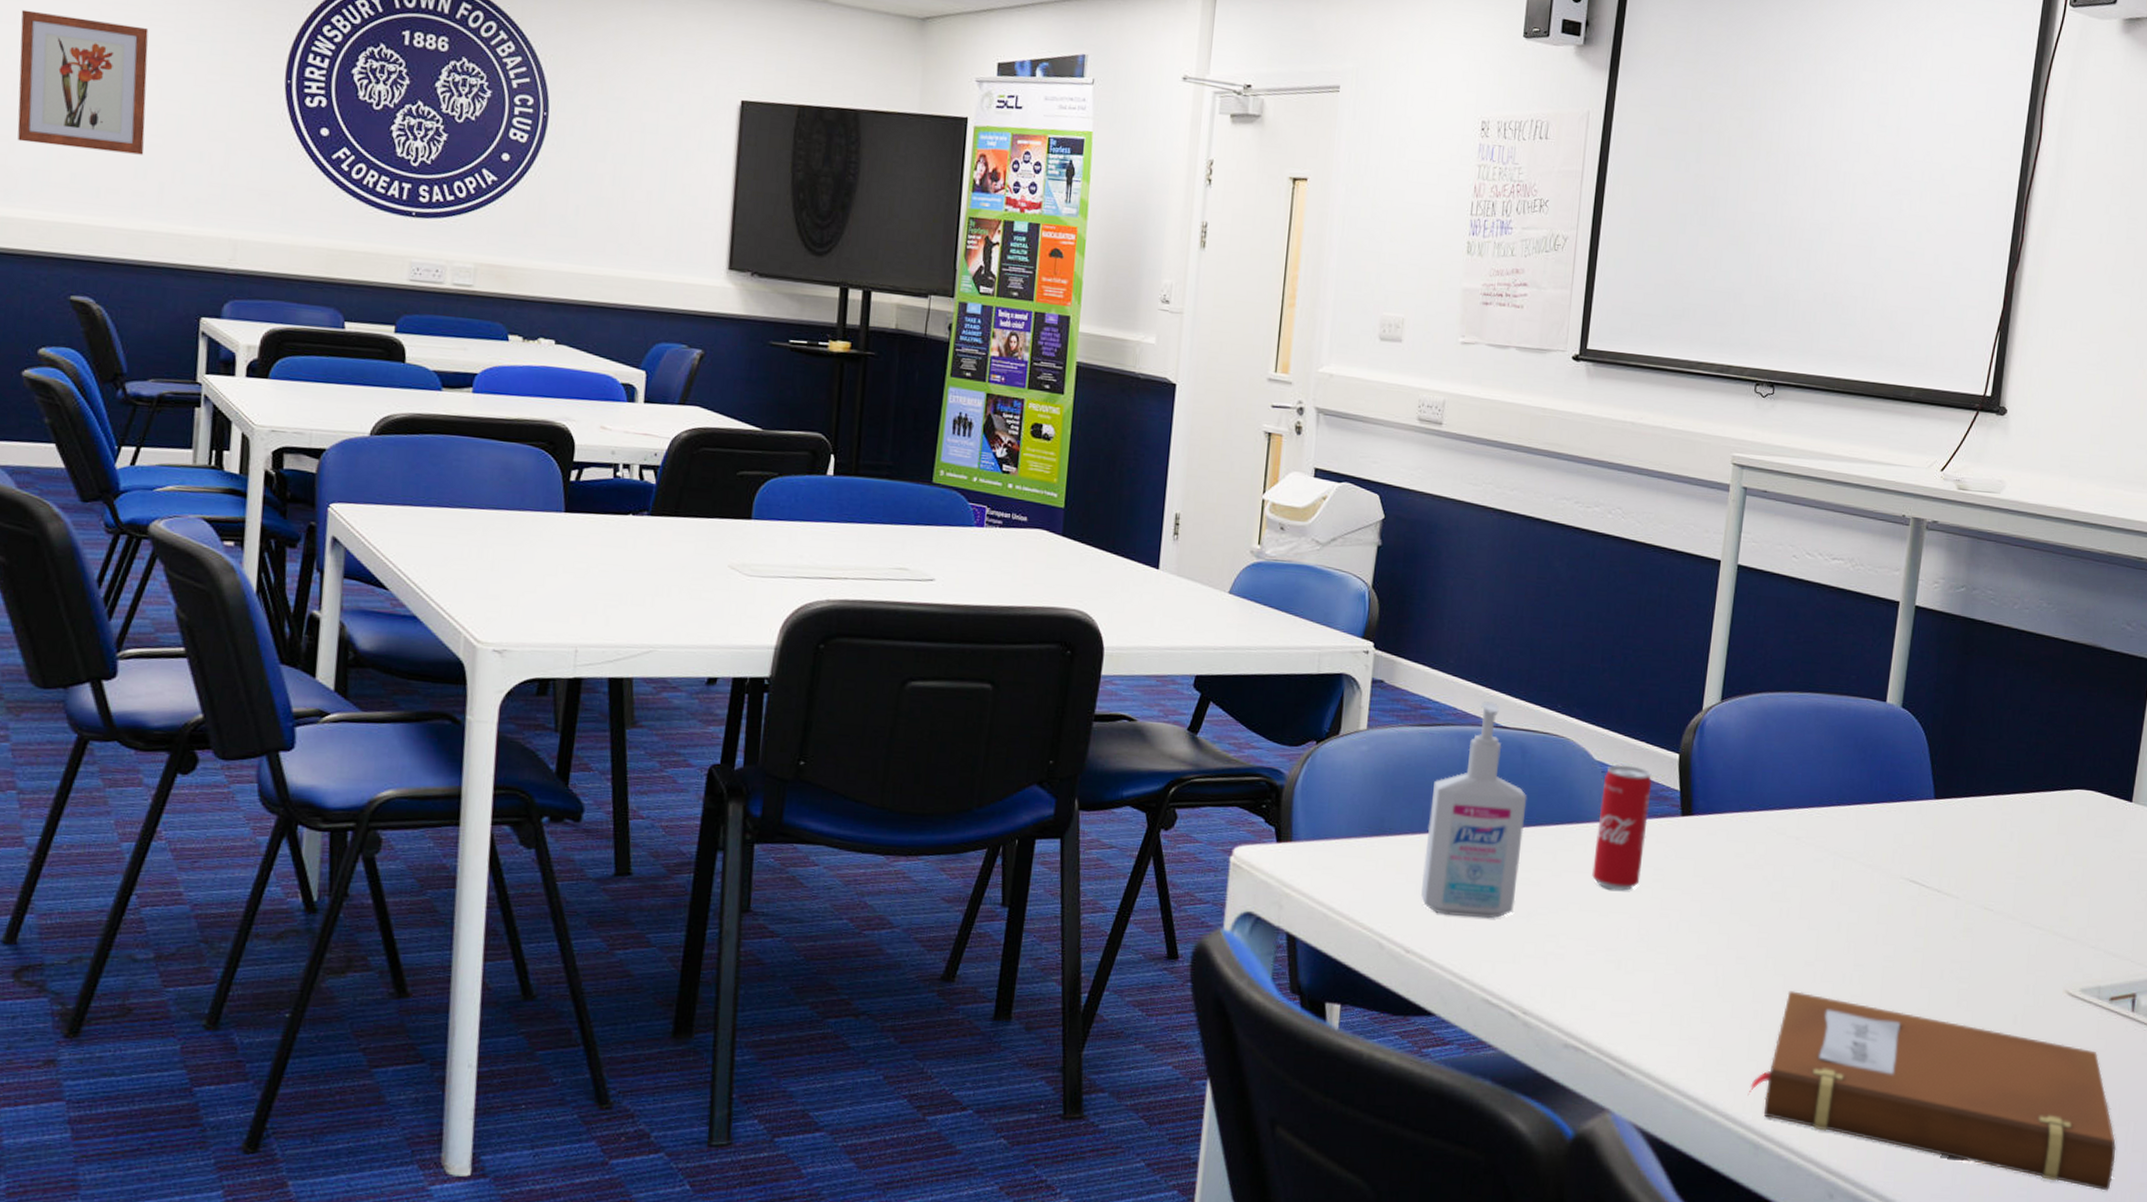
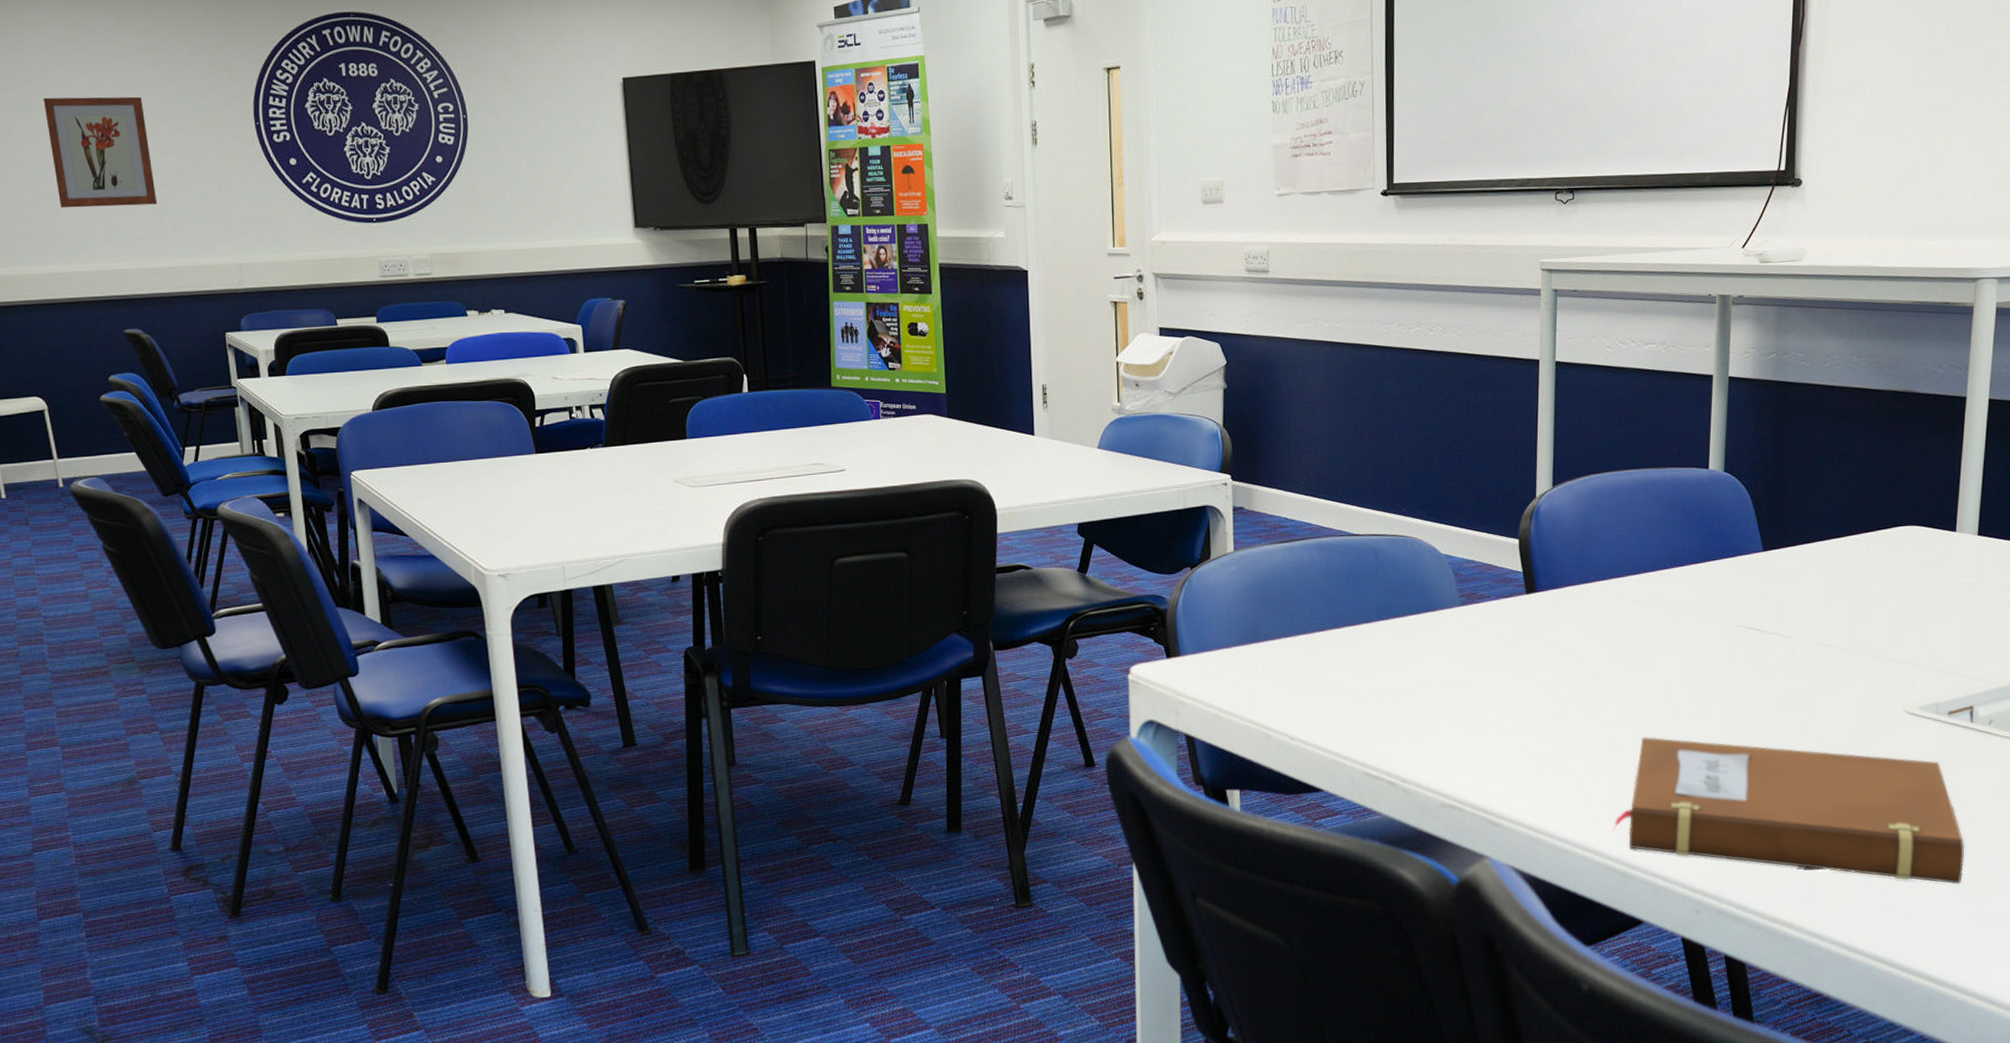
bottle: present [1421,701,1527,919] -> none [1297,514,1384,705]
beverage can: present [1592,764,1652,891] -> none [1450,554,1496,666]

